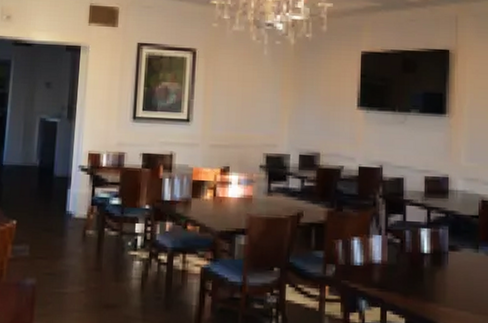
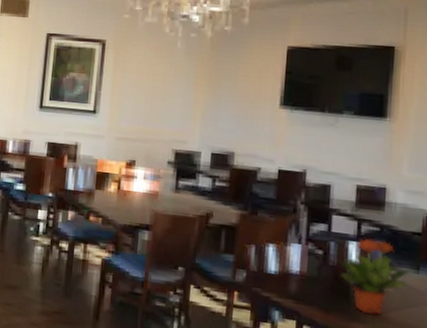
potted plant: none [412,224,474,295] -> present [337,238,413,316]

